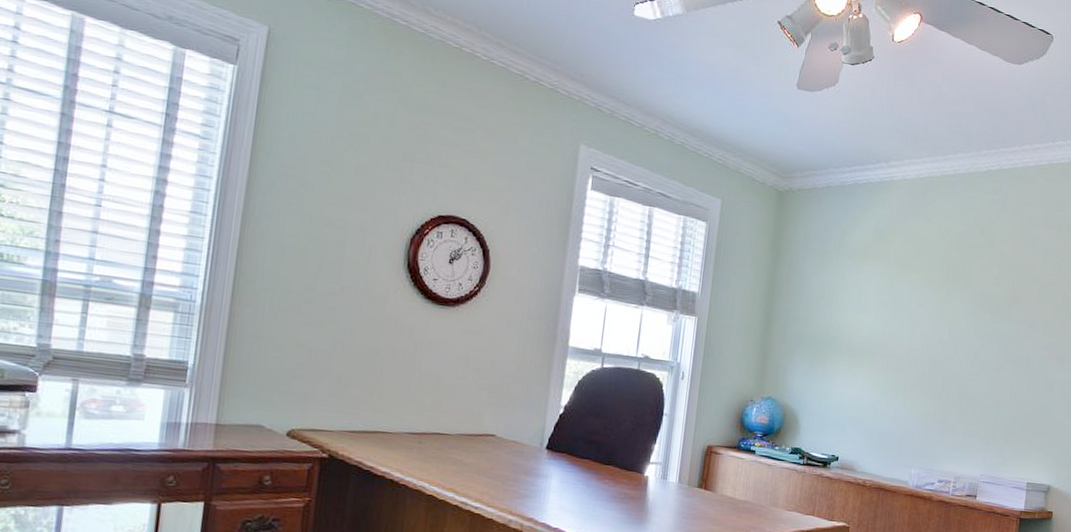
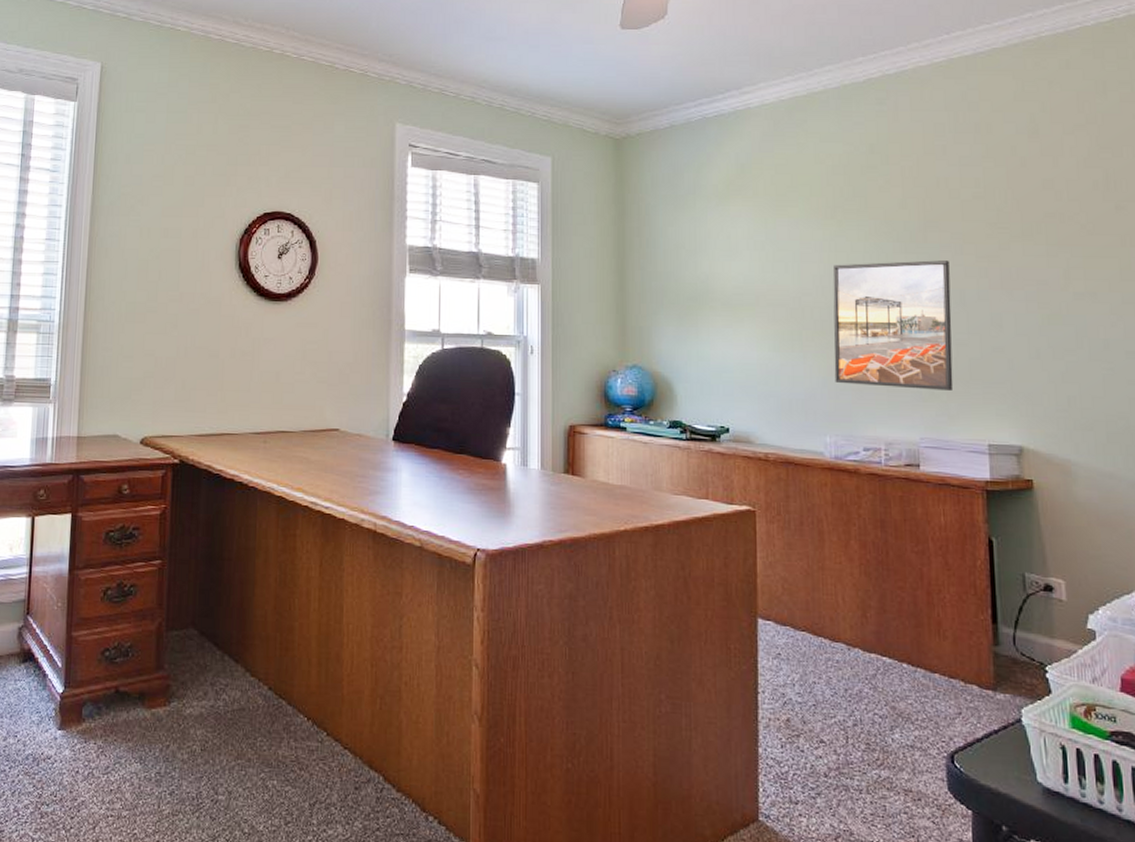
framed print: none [925,326,1023,438] -> present [833,260,954,390]

